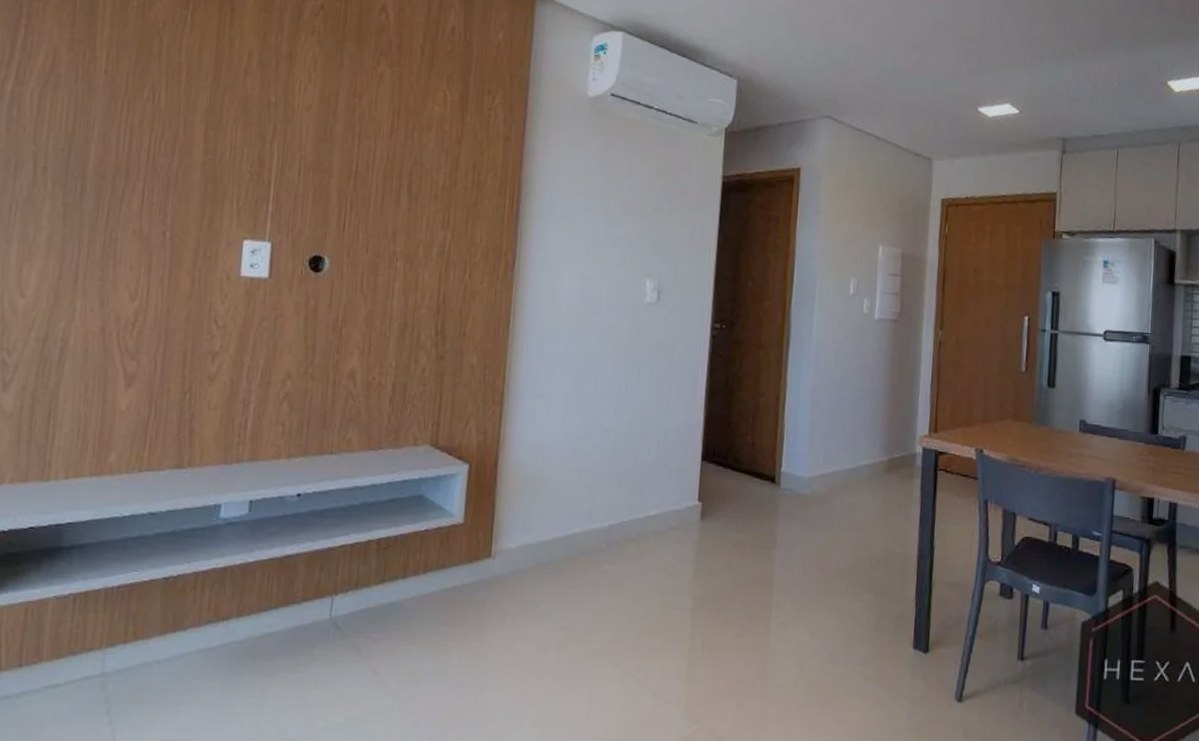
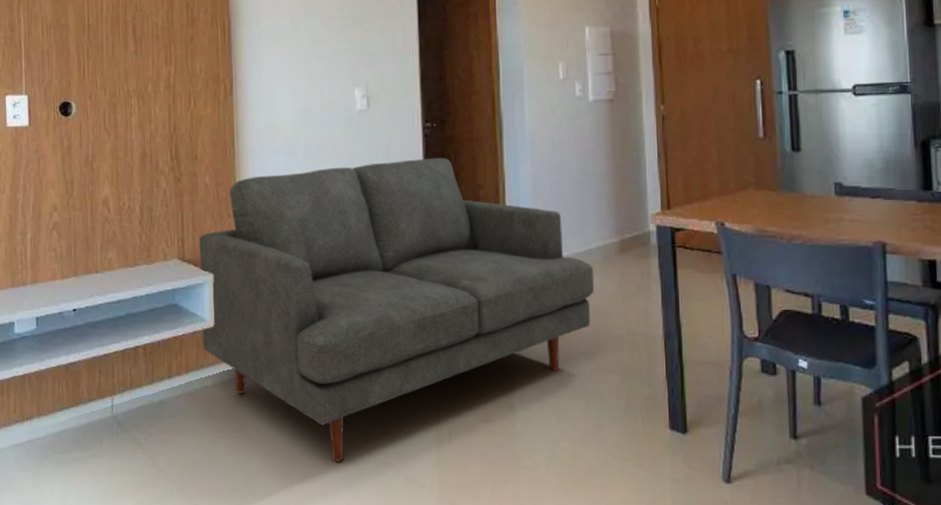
sofa: none [447,360,860,675] -> present [198,157,594,462]

